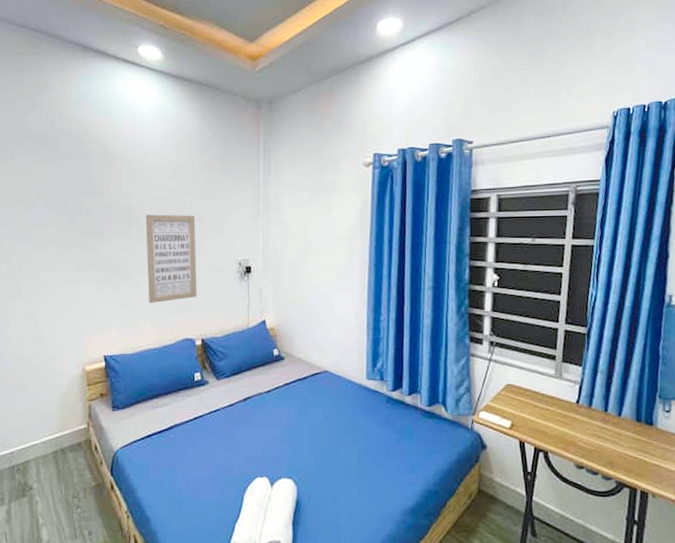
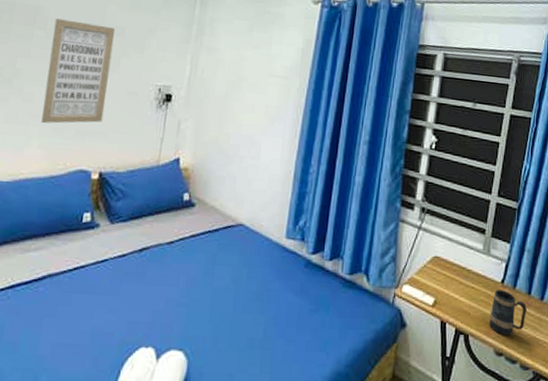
mug: none [567,410,605,450] -> present [489,290,527,335]

